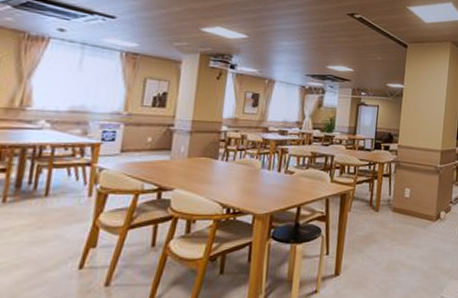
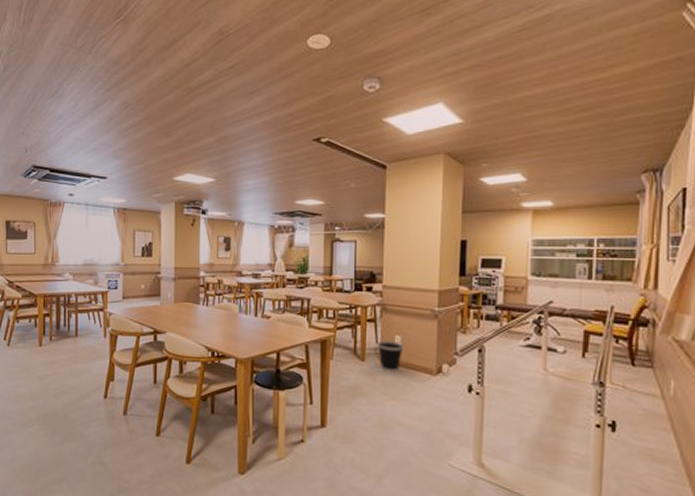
wastebasket: none [389,193,412,221] -> present [376,341,404,373]

